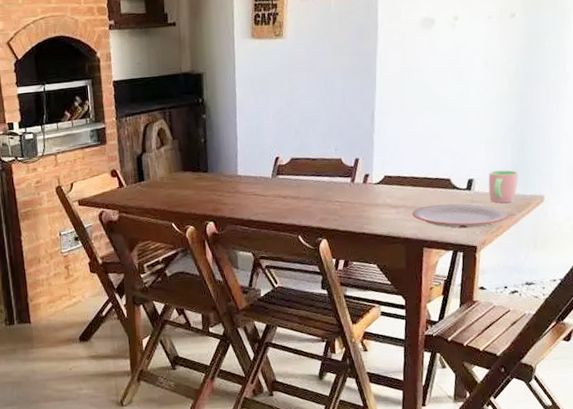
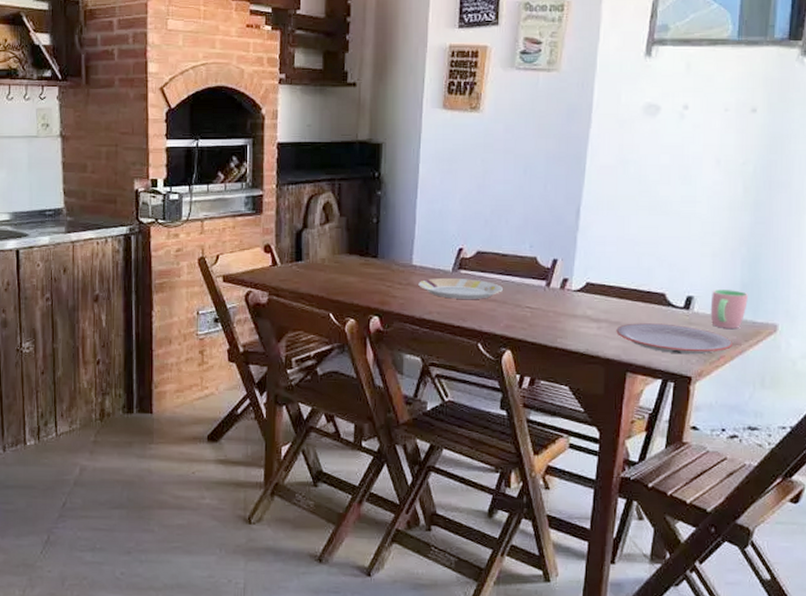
plate: none [244,182,315,201] -> present [418,277,503,299]

